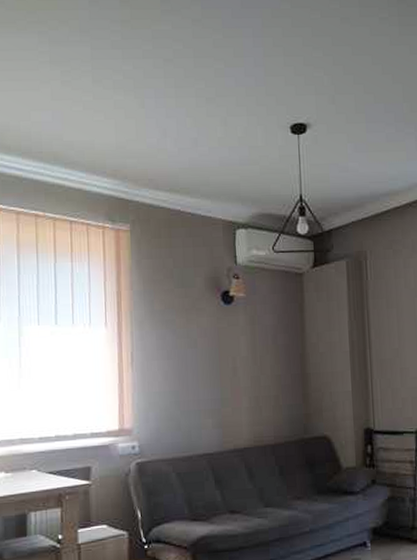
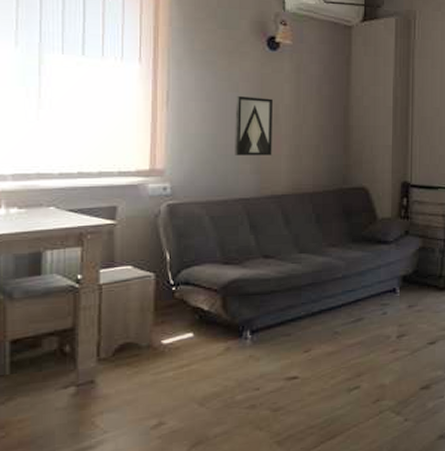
wall art: none [195,351,233,411] -> present [235,95,273,156]

